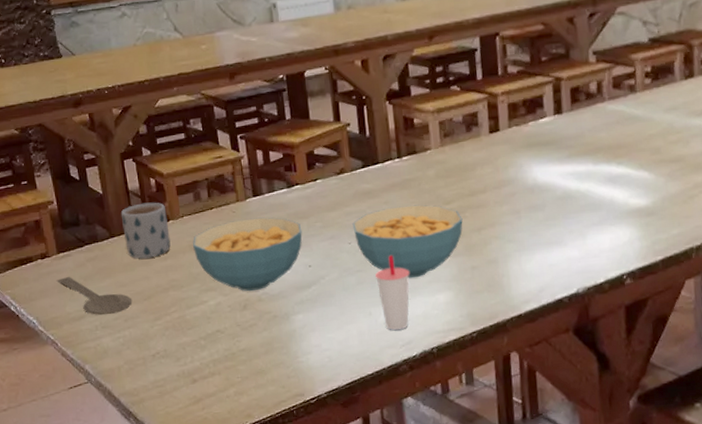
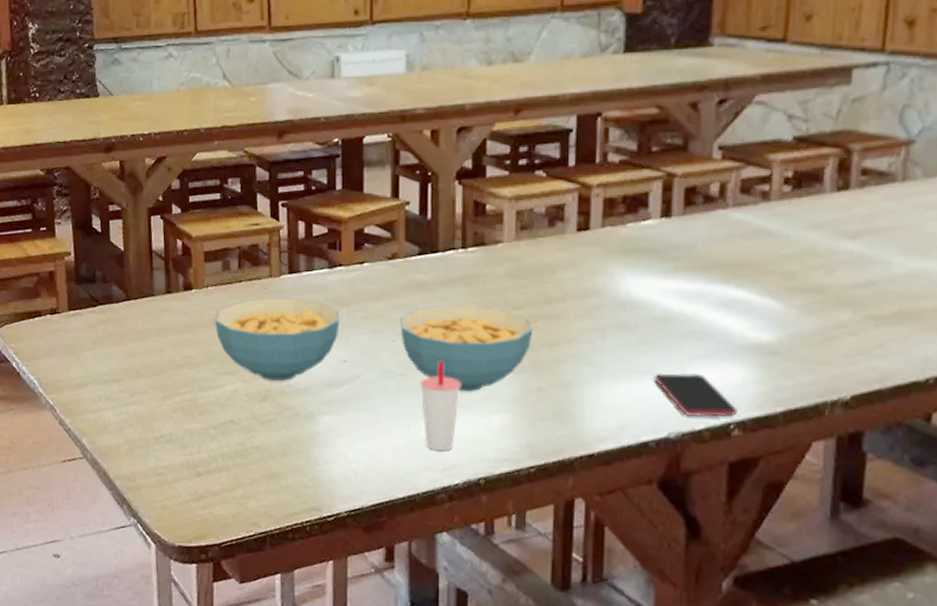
wooden spoon: present [56,277,133,316] -> none [63,338,142,386]
mug: present [120,202,171,259] -> none [140,266,191,328]
smartphone: none [561,237,628,274] -> present [654,372,737,418]

